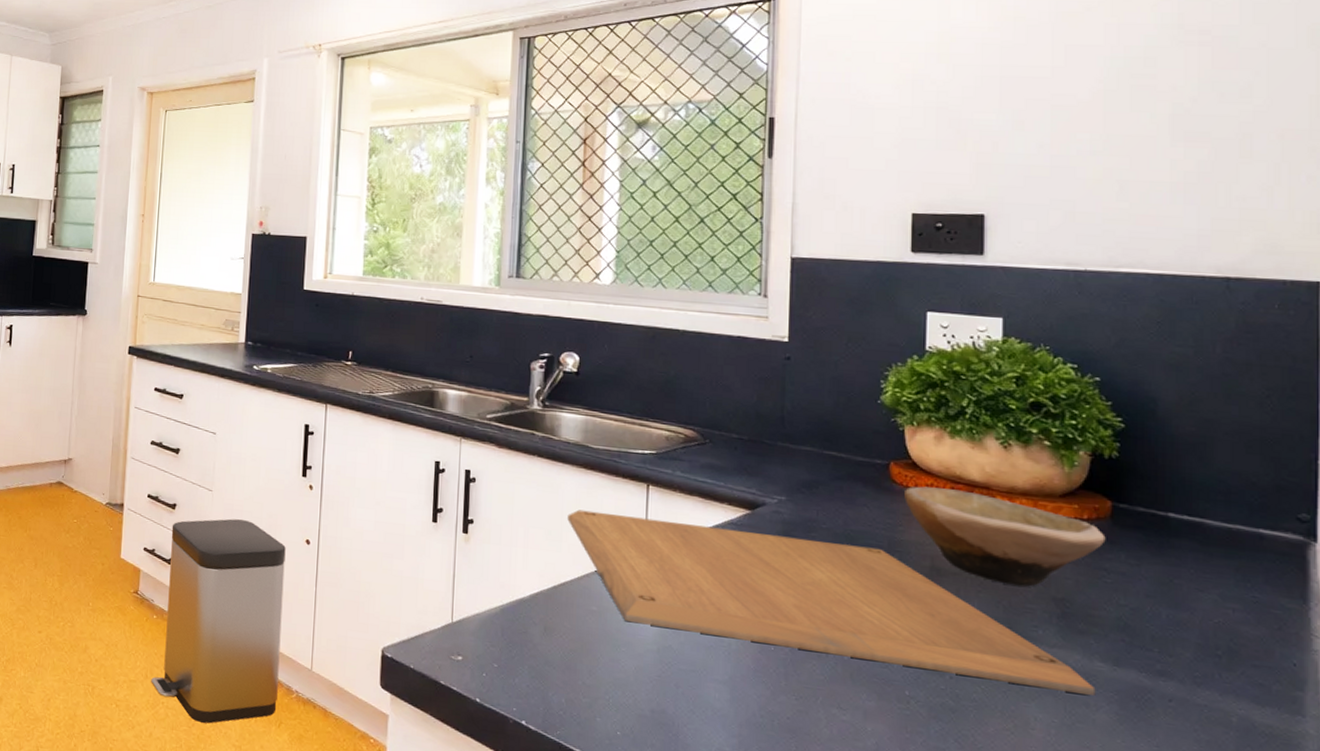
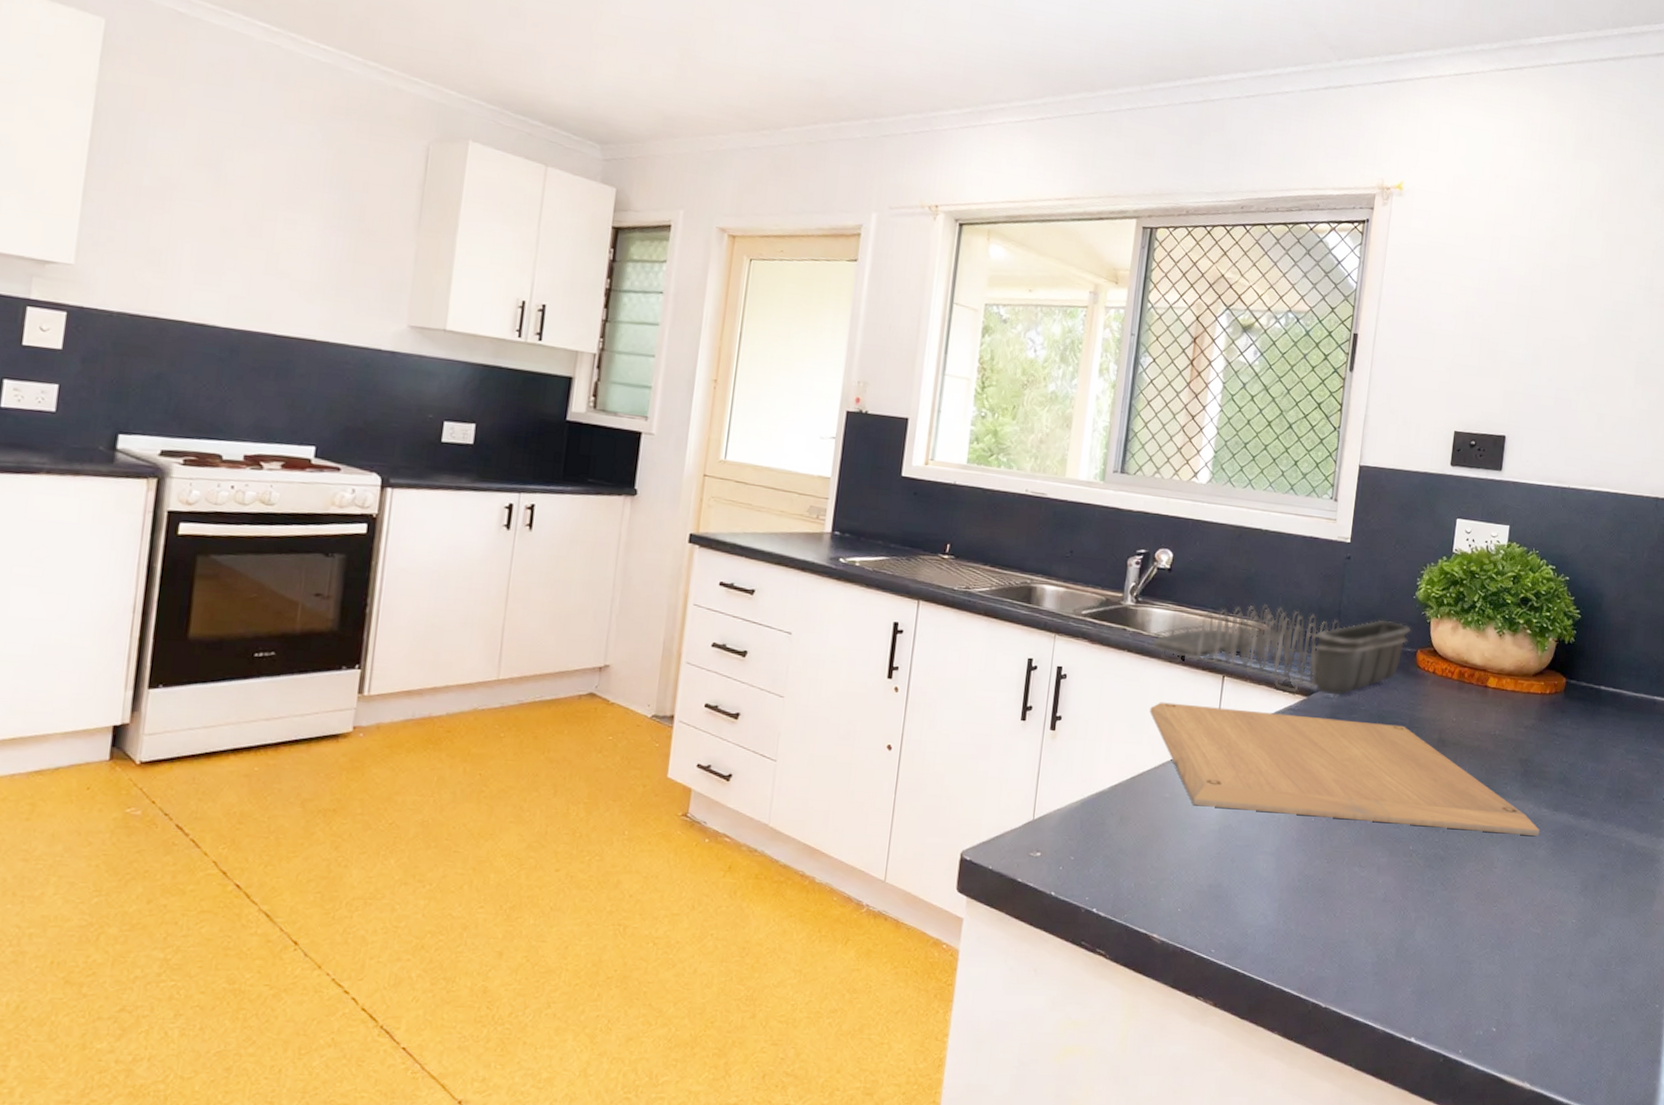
pedal bin: present [151,518,286,724] -> none [698,726,865,950]
dish rack: none [563,409,879,511] -> present [1151,604,1411,696]
bowl: present [904,486,1106,587] -> none [1425,670,1559,751]

